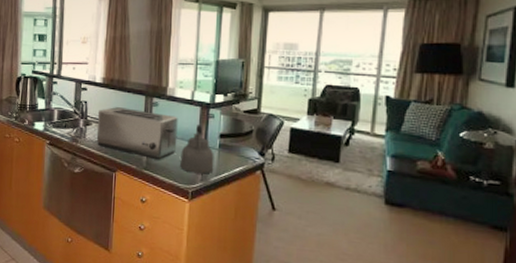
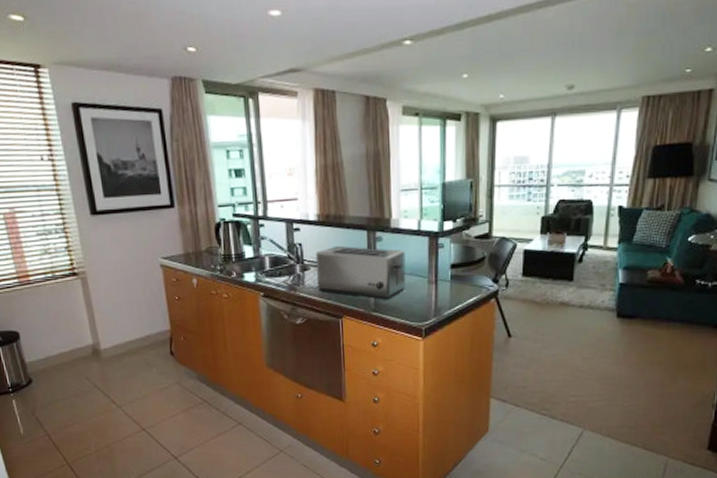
kettle: present [180,125,214,174] -> none [411,257,447,310]

